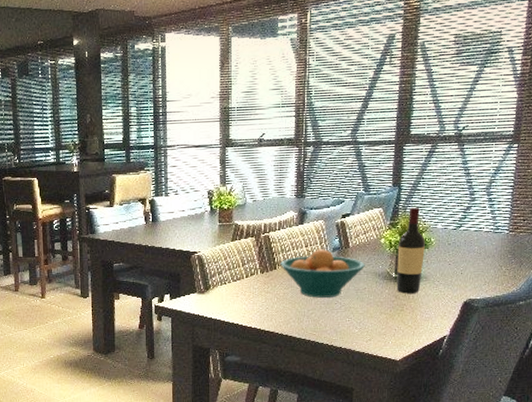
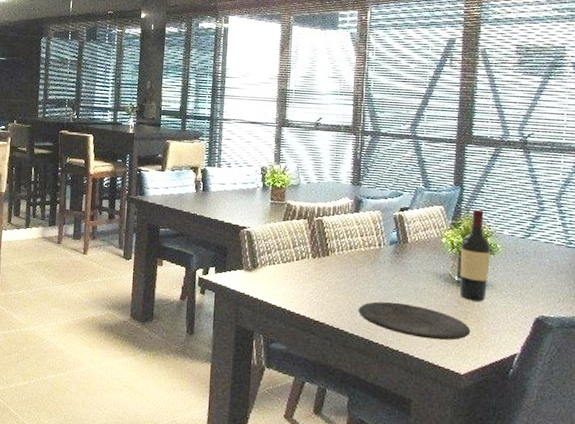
fruit bowl: present [280,249,365,298] -> none [333,240,425,294]
plate: none [305,305,406,334] -> present [358,301,471,341]

